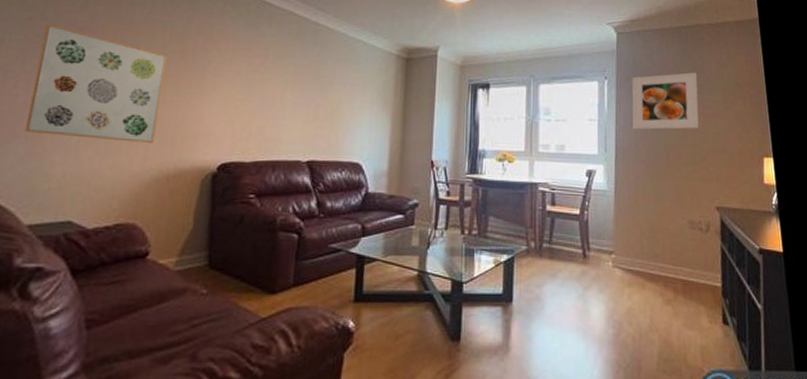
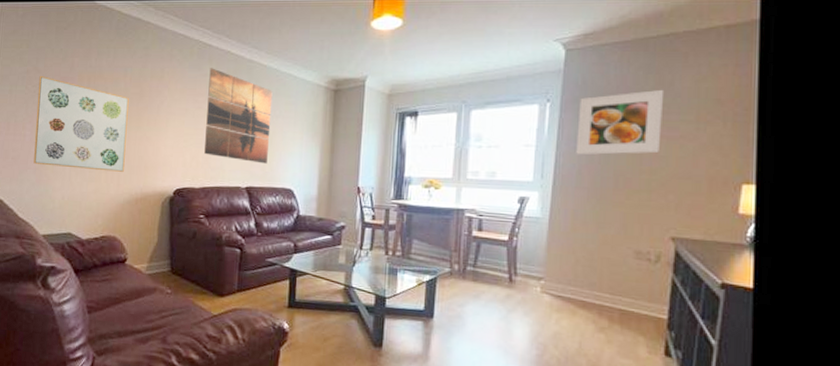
wall art: none [258,28,340,135] -> present [204,68,273,164]

